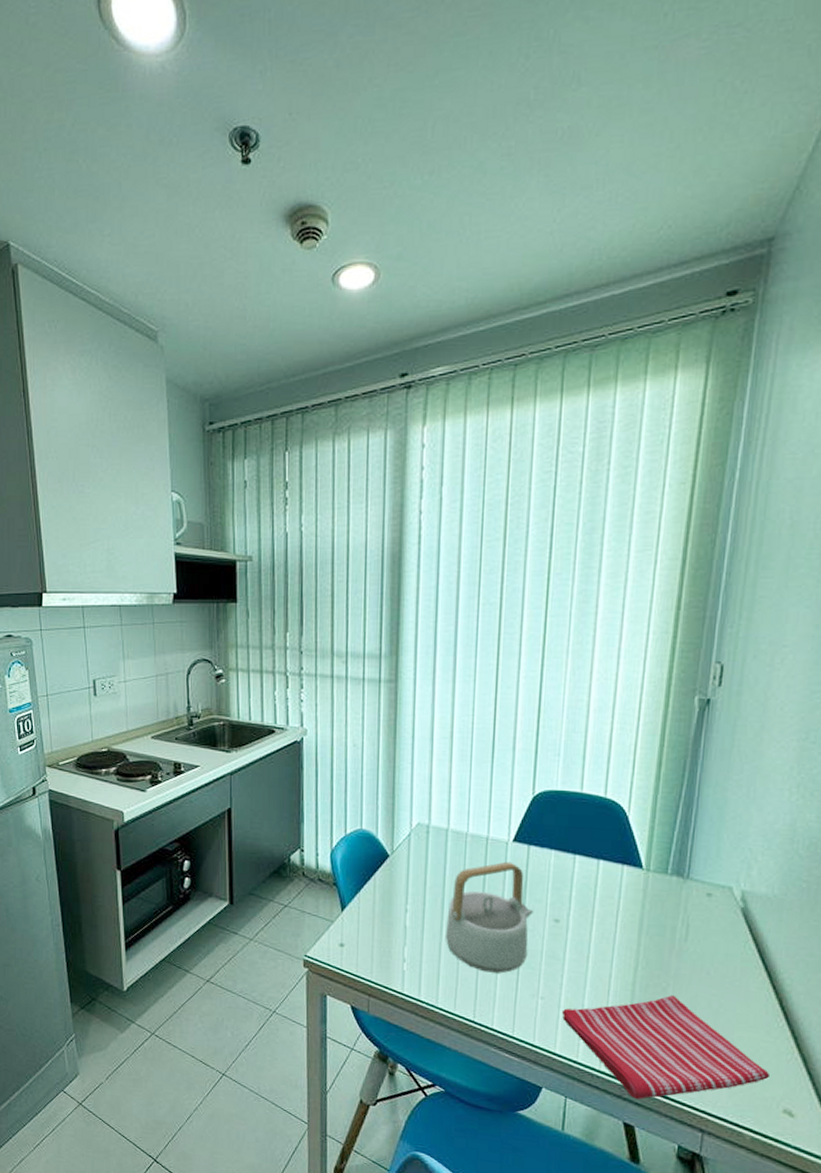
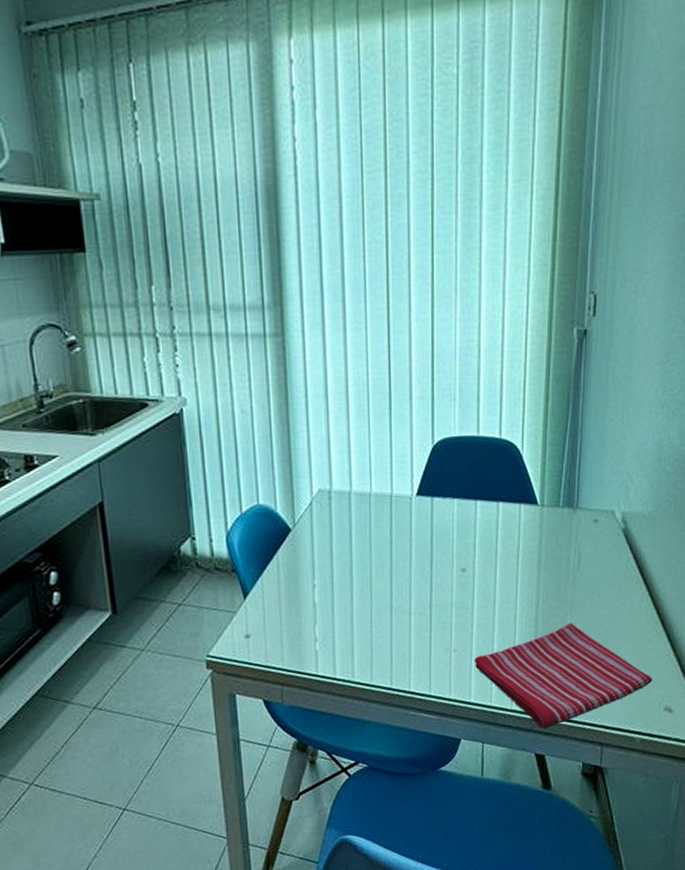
teapot: present [446,861,533,974] -> none [356,517,441,636]

